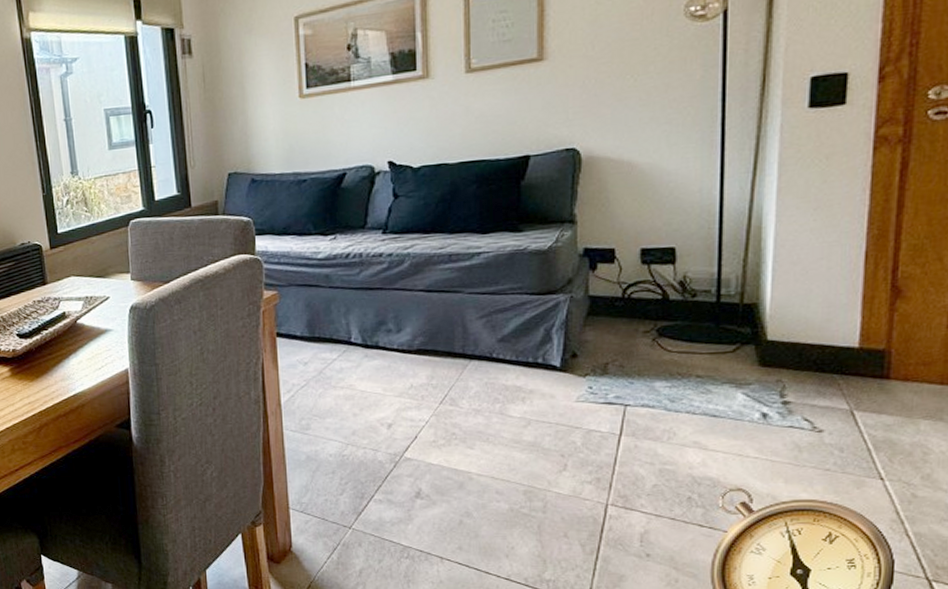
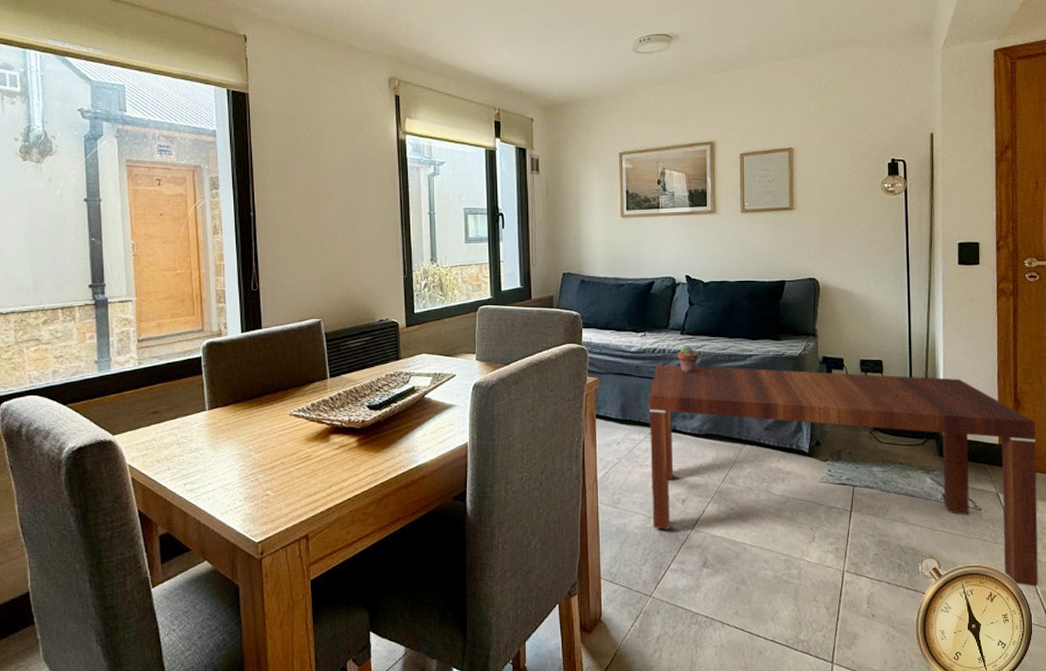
coffee table: none [342,264,927,527] -> present [648,364,1038,587]
potted succulent: none [378,246,407,280] -> present [677,345,699,373]

